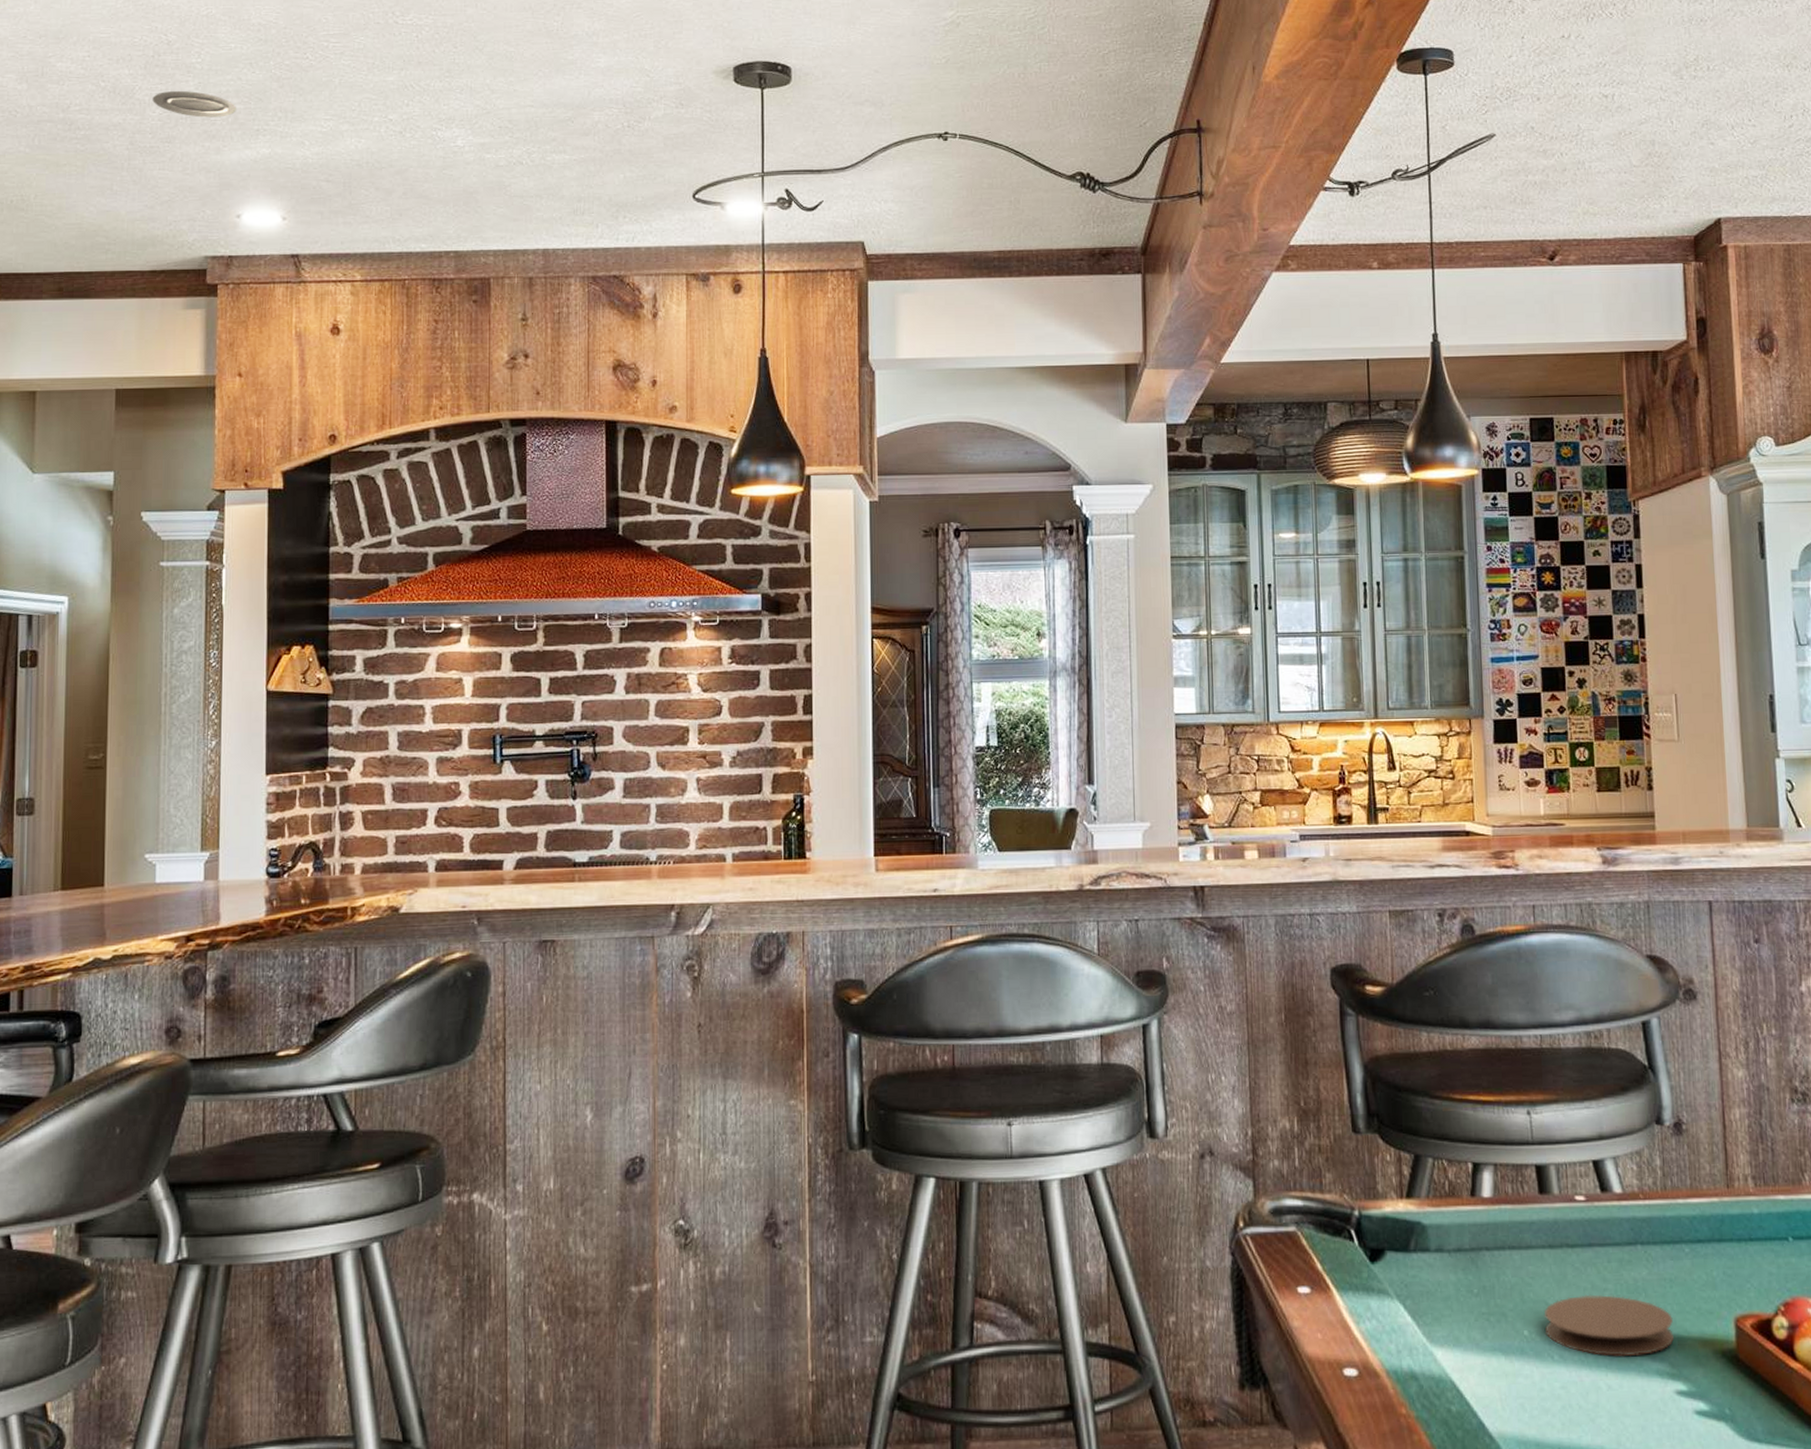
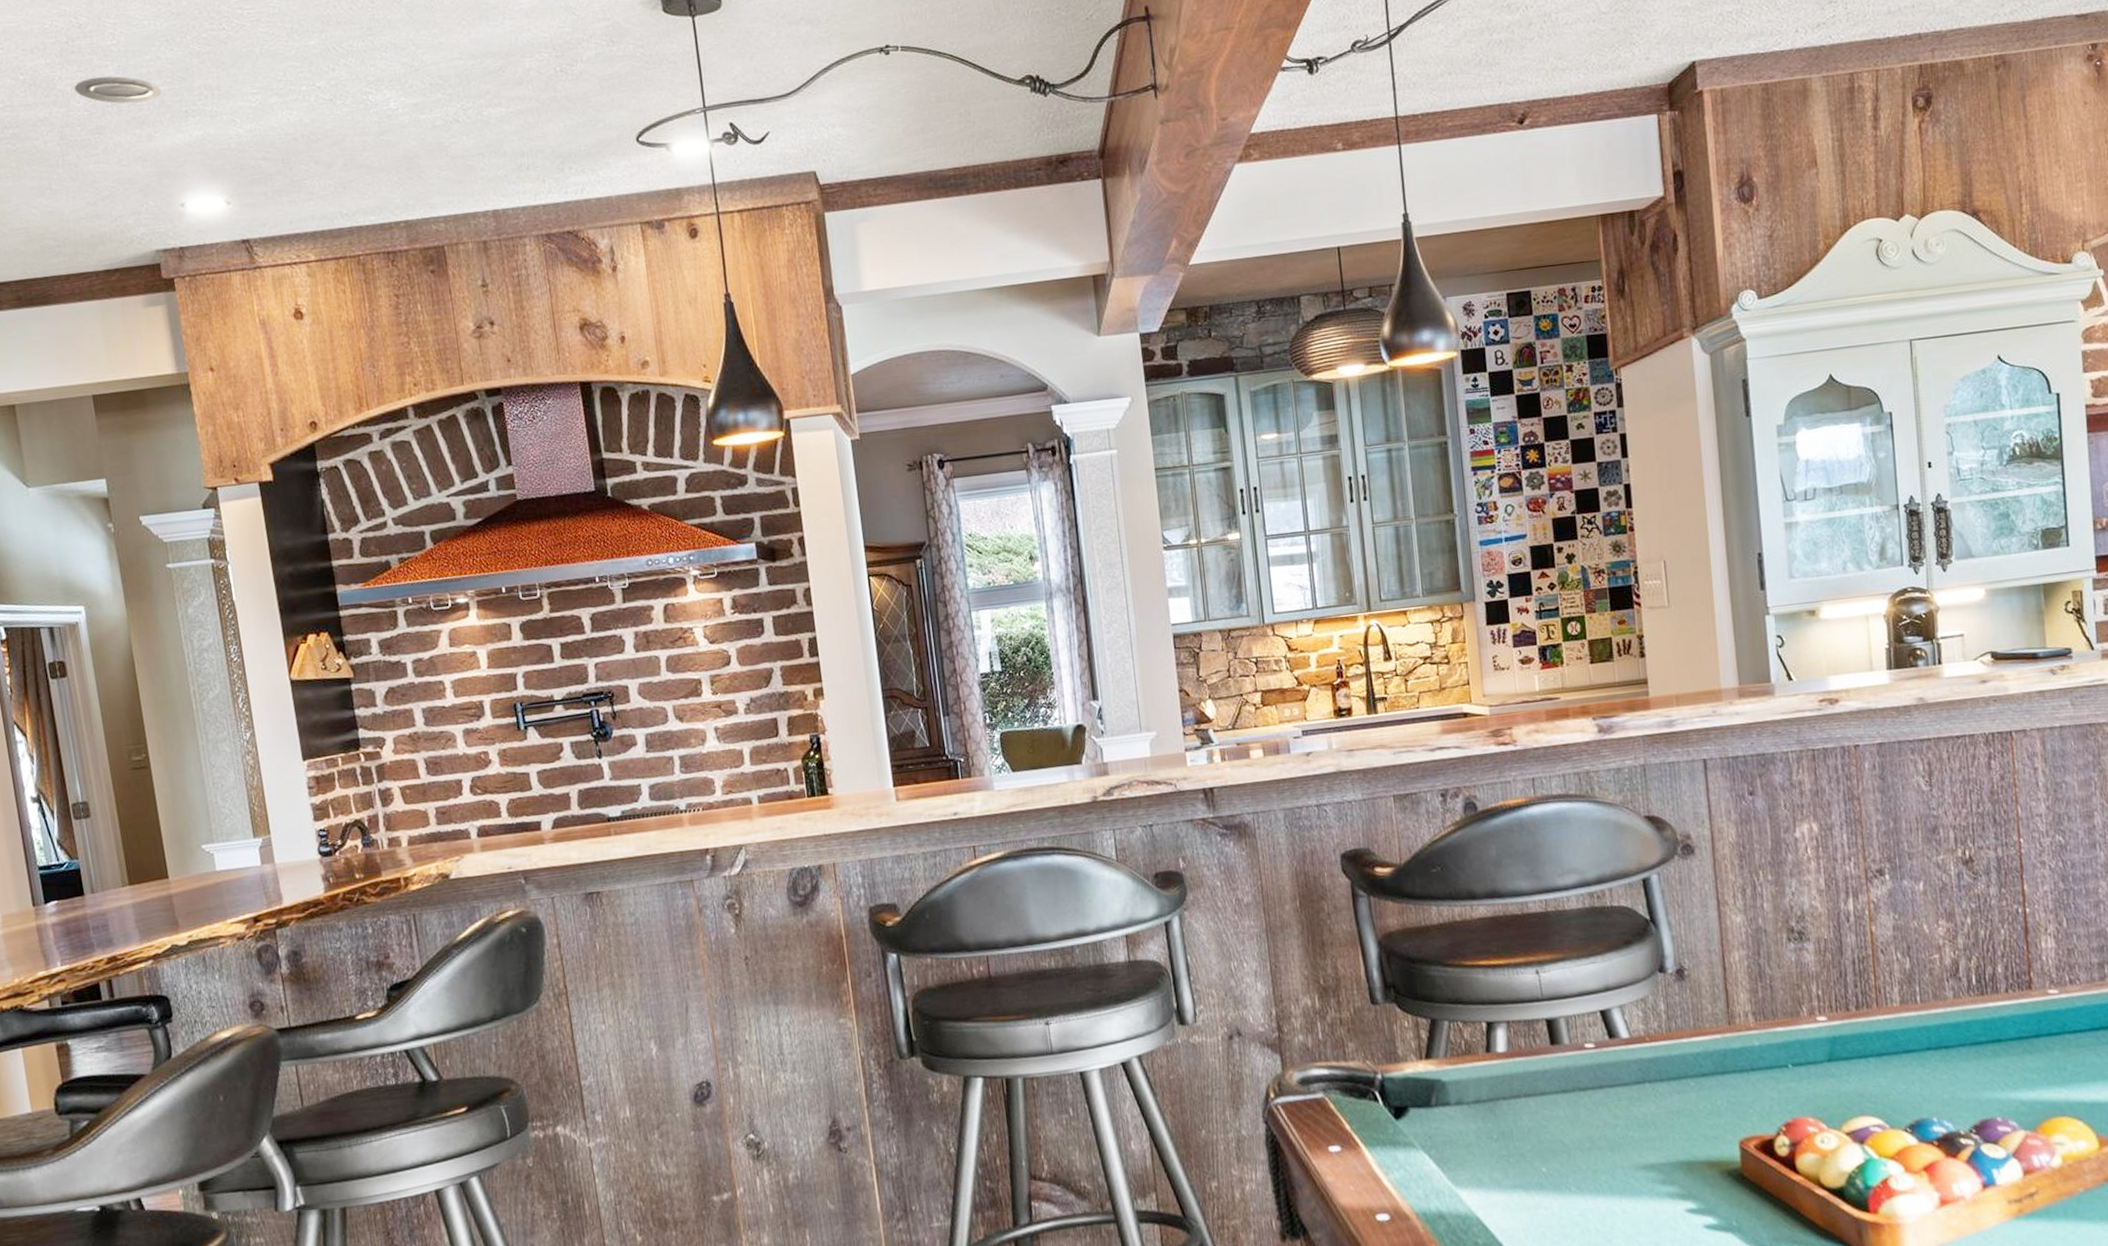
coaster: present [1544,1294,1675,1357] -> none [1560,1130,1684,1185]

